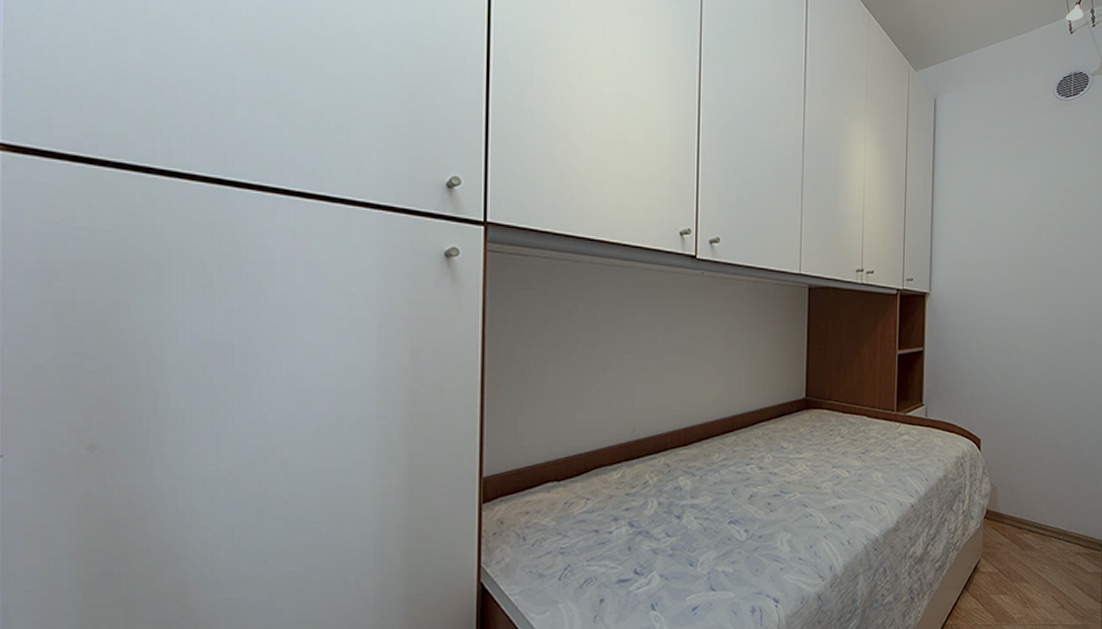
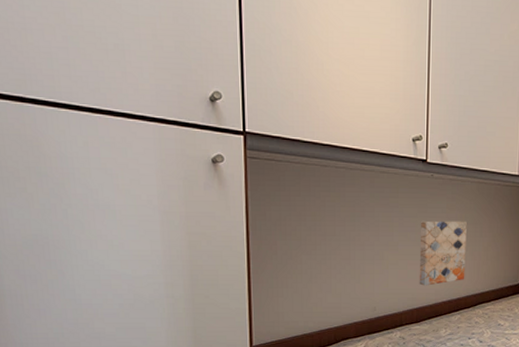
wall art: none [687,325,742,401] -> present [419,221,467,286]

